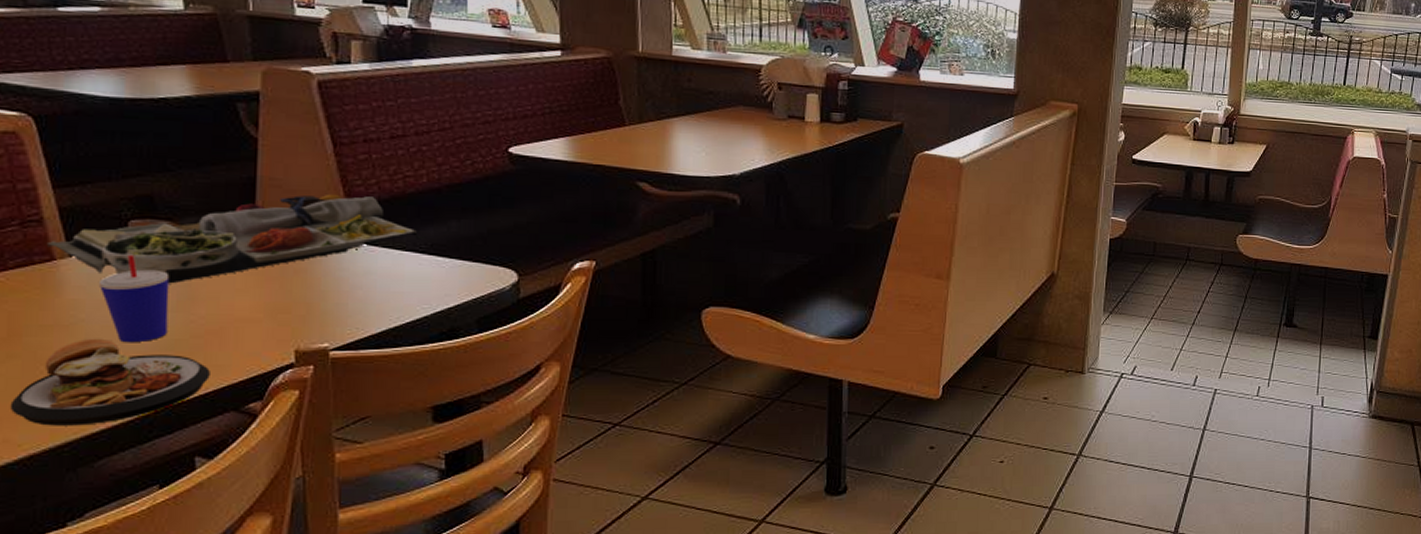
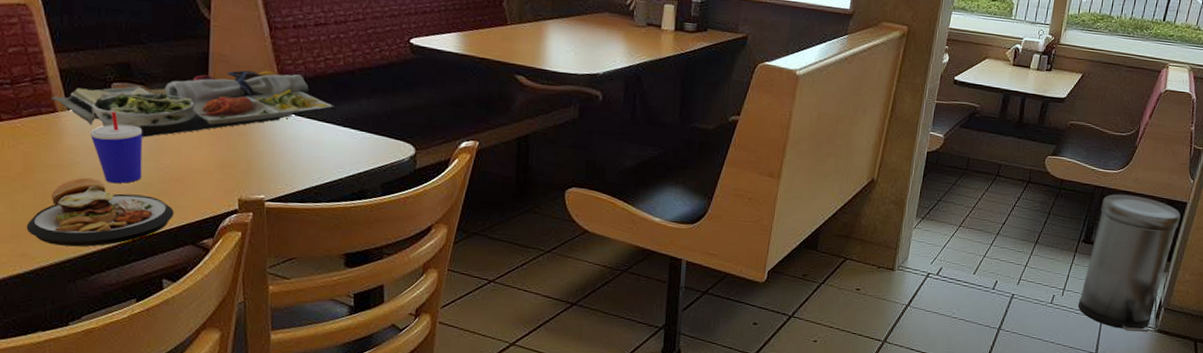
pedal bin: none [1285,270,1383,420] -> present [1078,194,1181,332]

